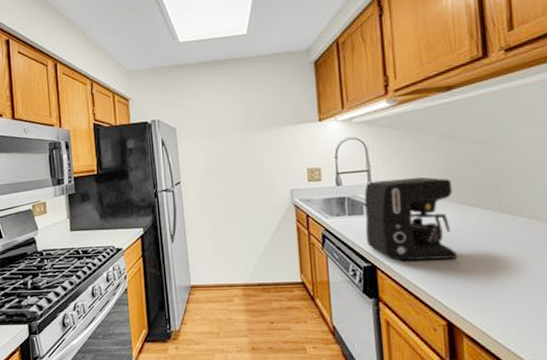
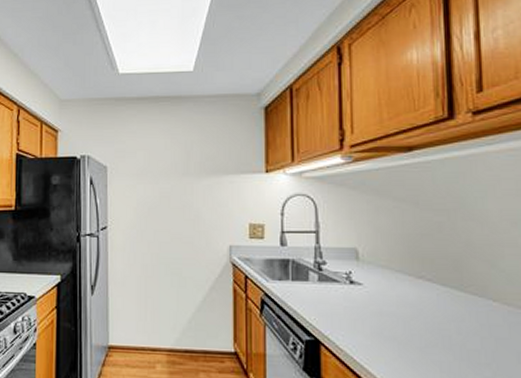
coffee maker: present [364,176,458,261] -> none [310,243,412,340]

